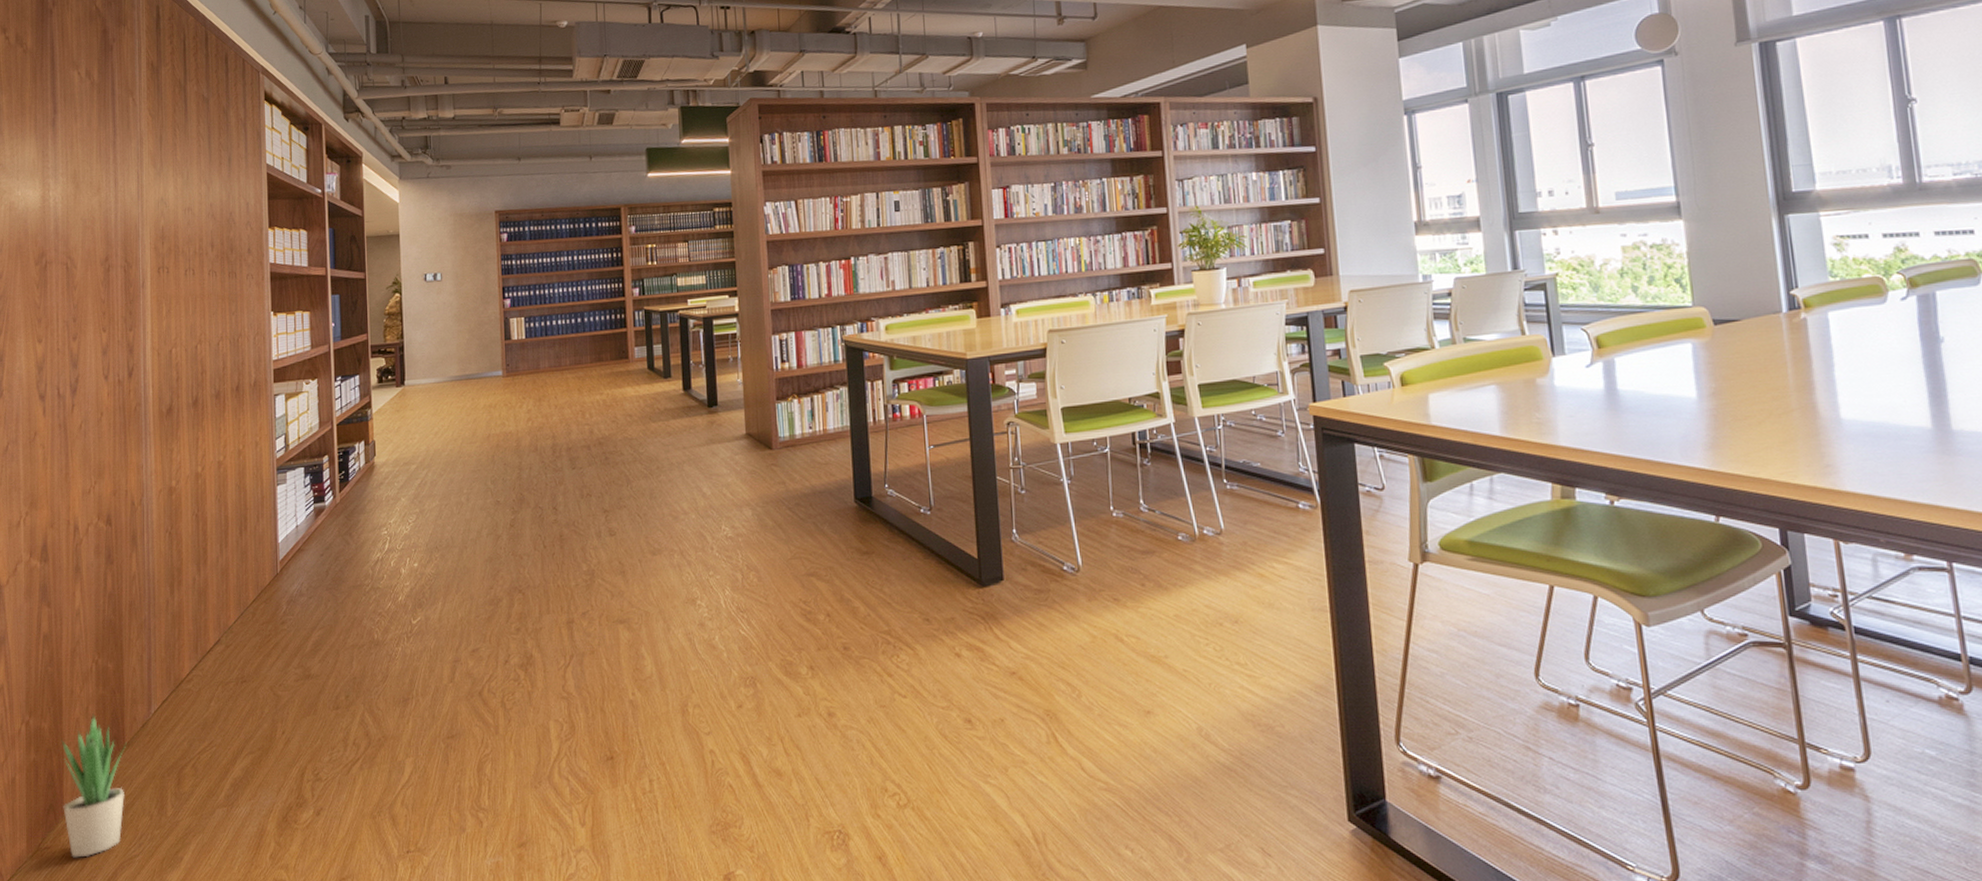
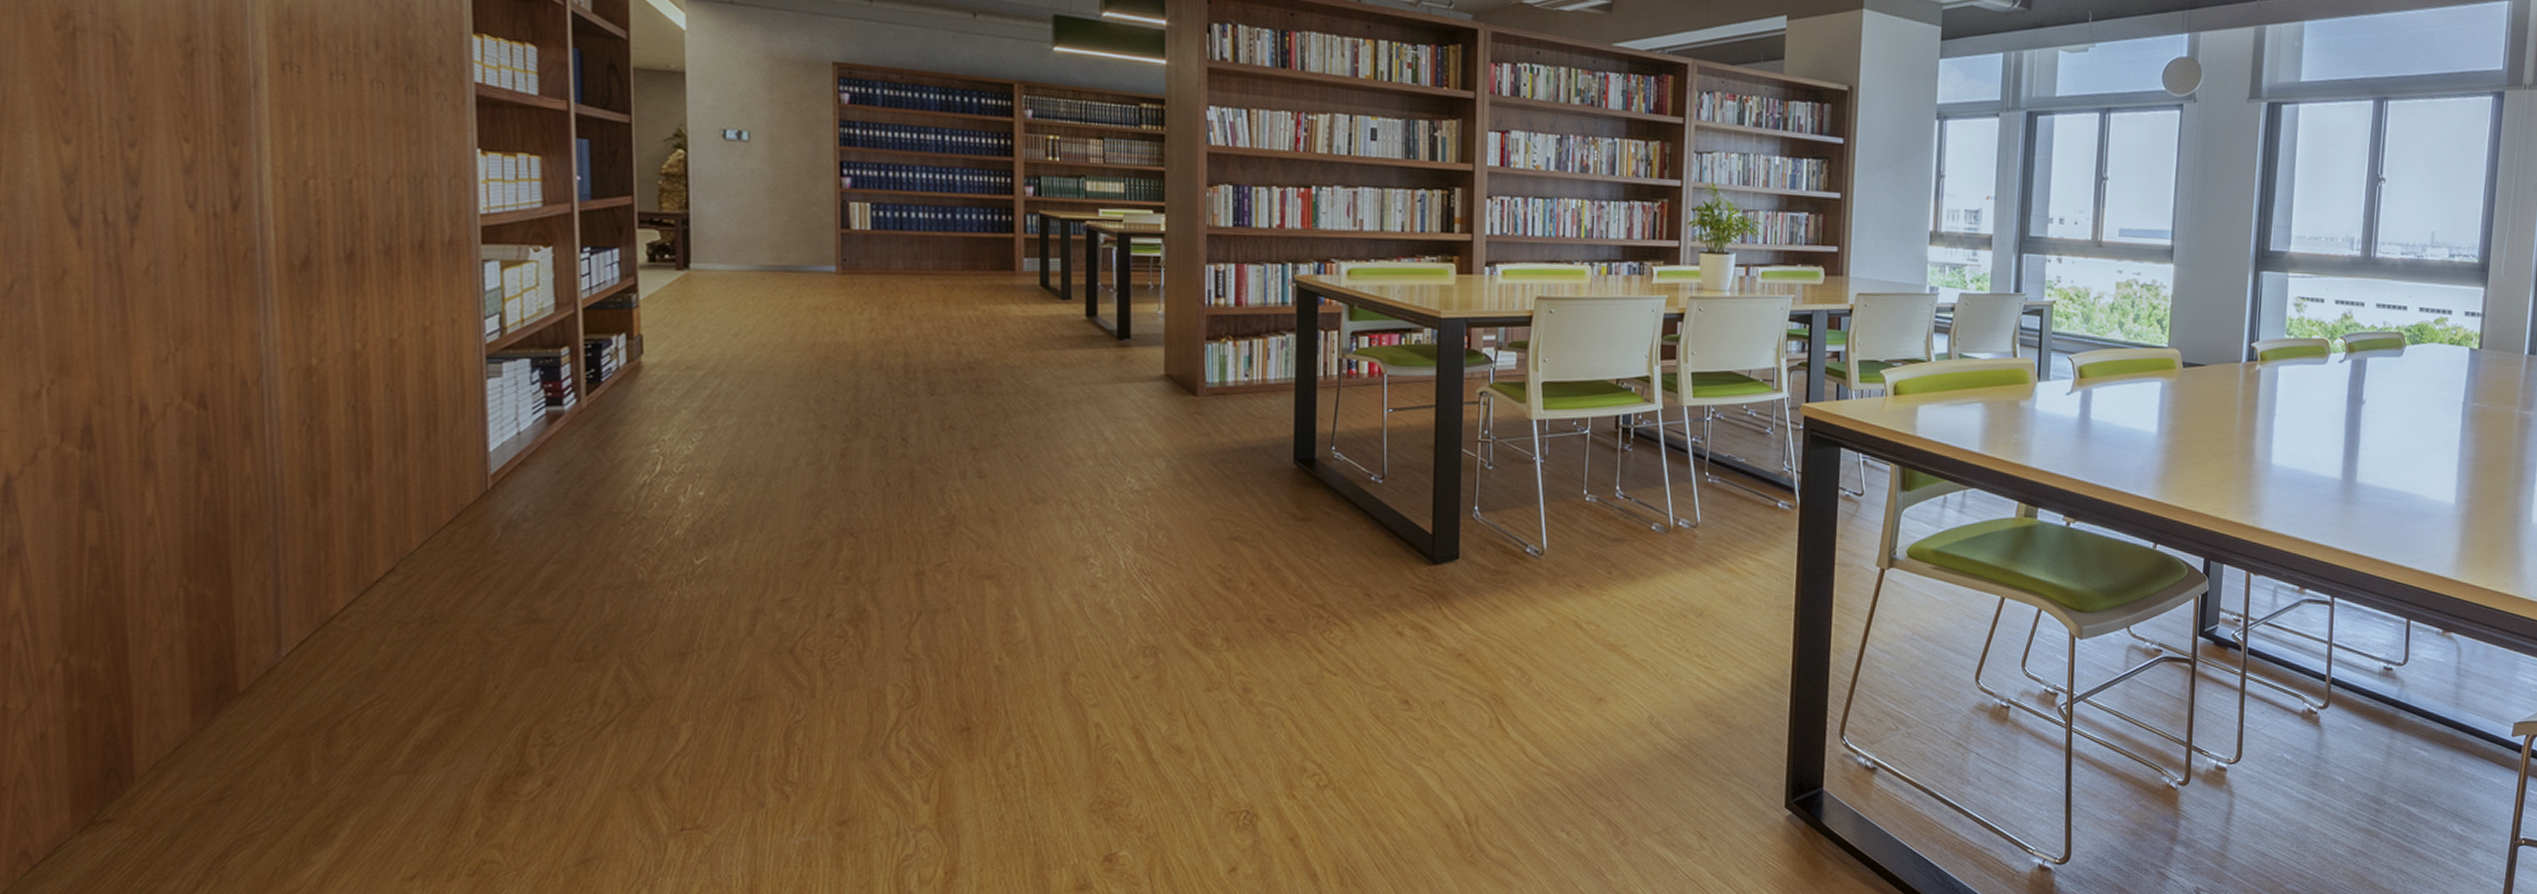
potted plant: present [61,713,127,858] -> none [126,653,241,834]

